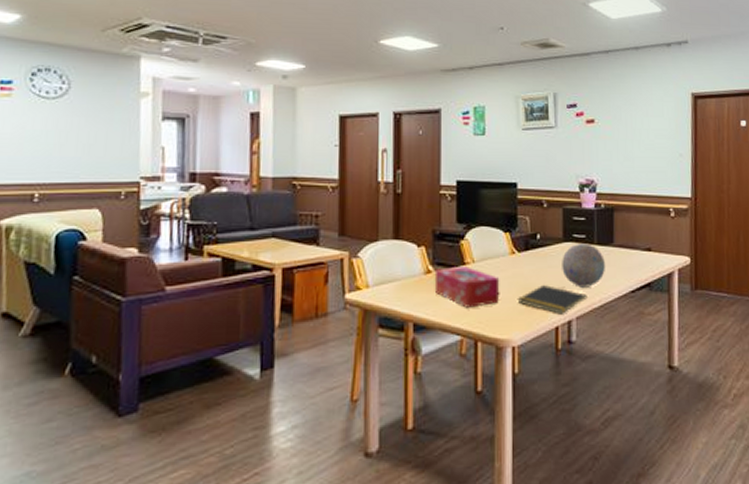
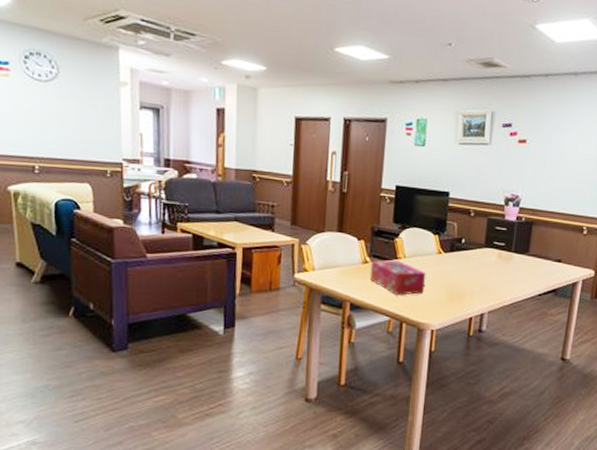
notepad: present [518,285,587,314] -> none [440,282,500,308]
decorative ball: present [562,243,605,288] -> none [480,250,519,288]

